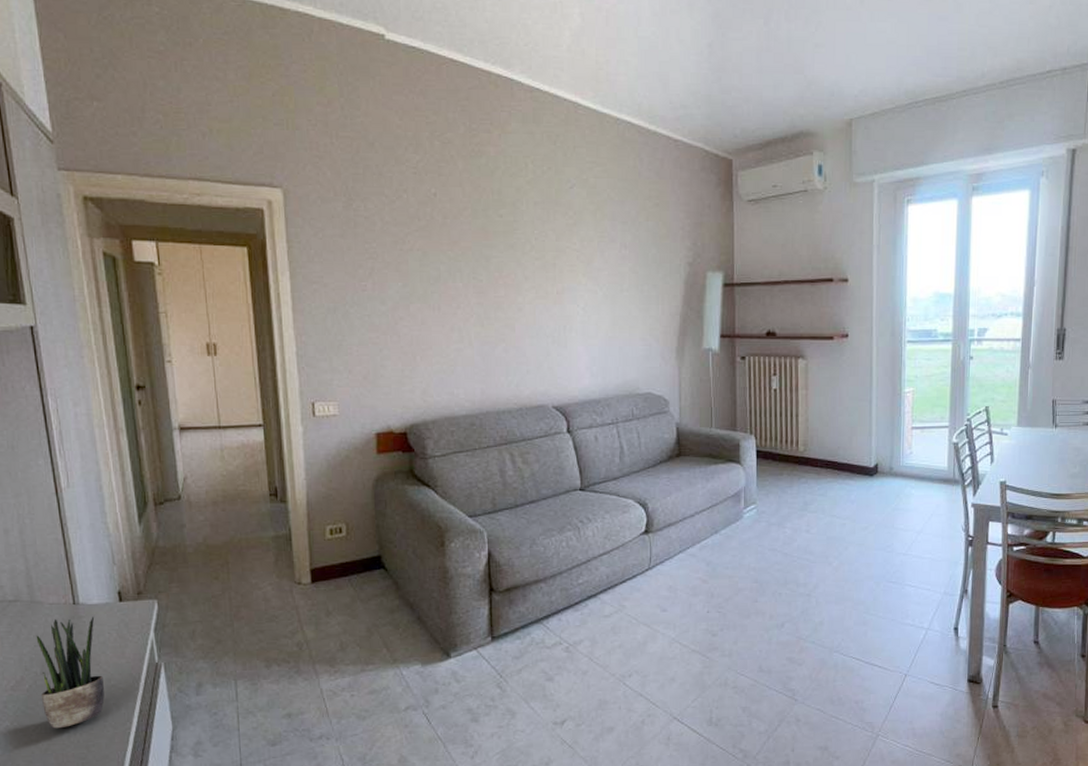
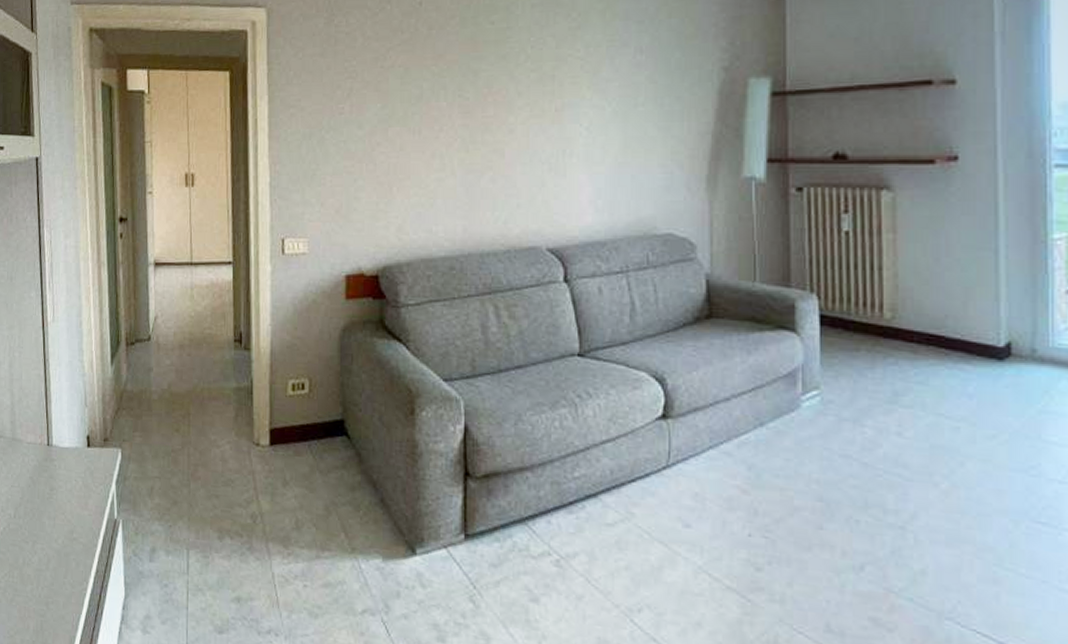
potted plant: present [36,617,105,729] -> none [13,459,67,579]

